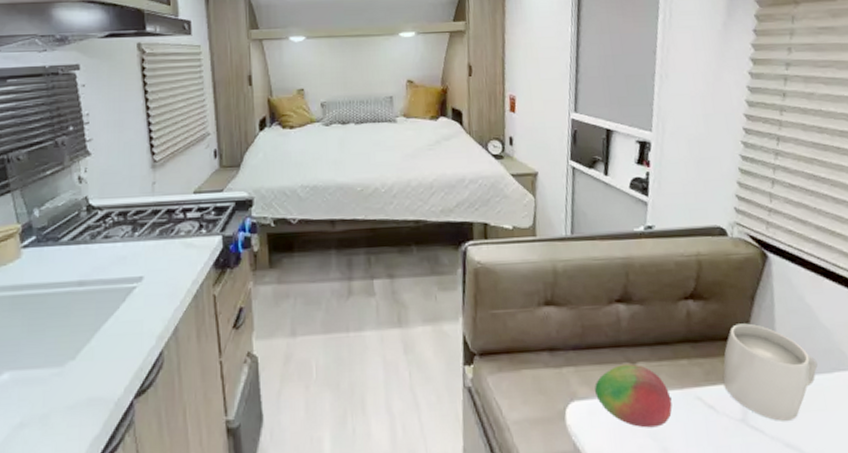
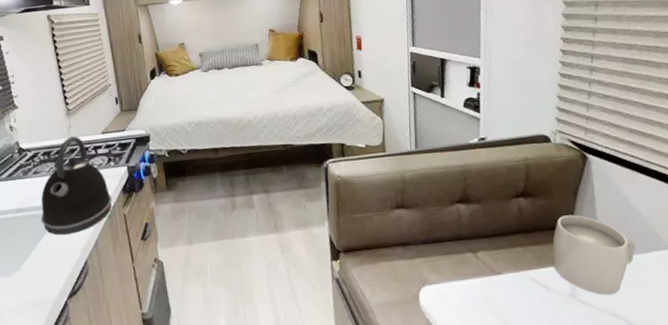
kettle: none [108,194,201,317] -> present [40,136,112,235]
fruit: present [594,363,673,428] -> none [442,253,510,306]

